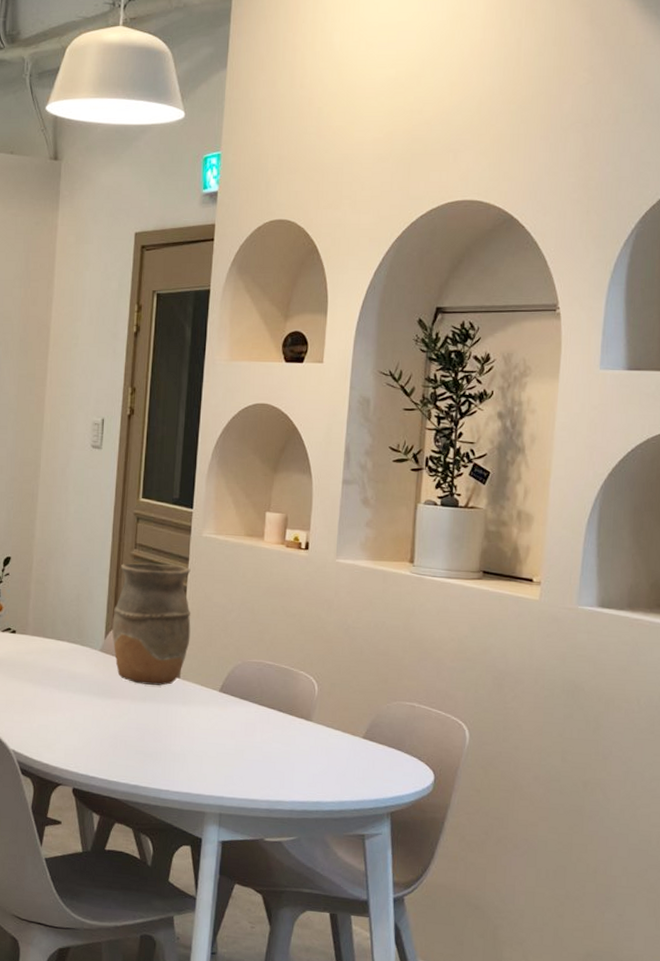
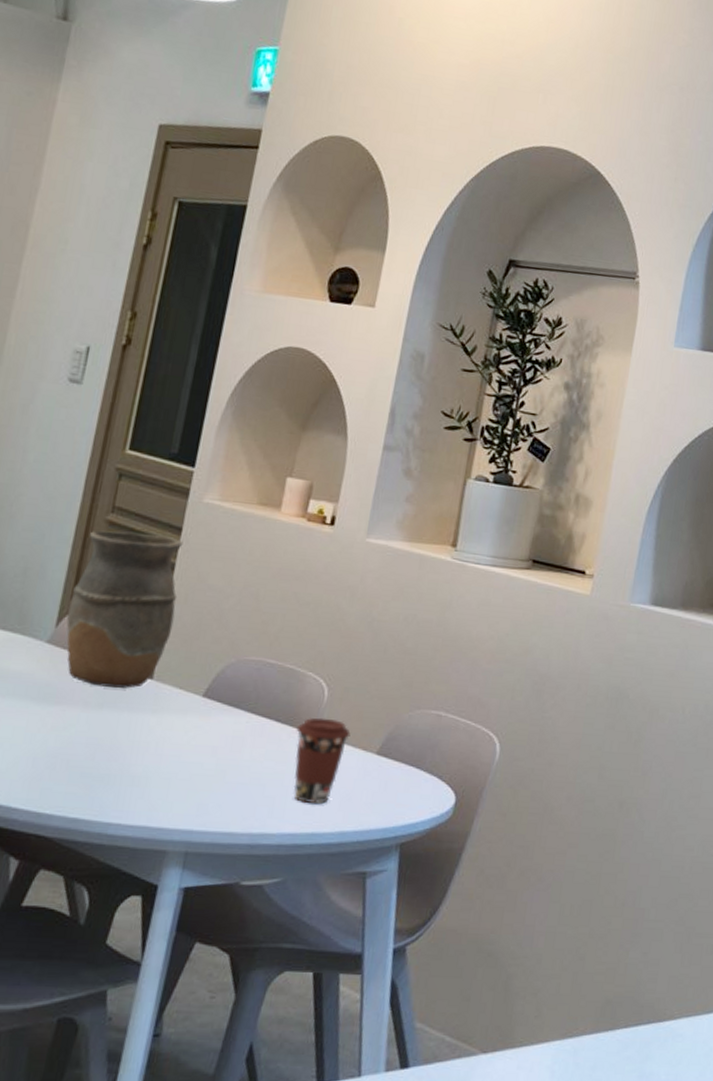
coffee cup: none [295,708,340,778] -> present [293,717,351,803]

